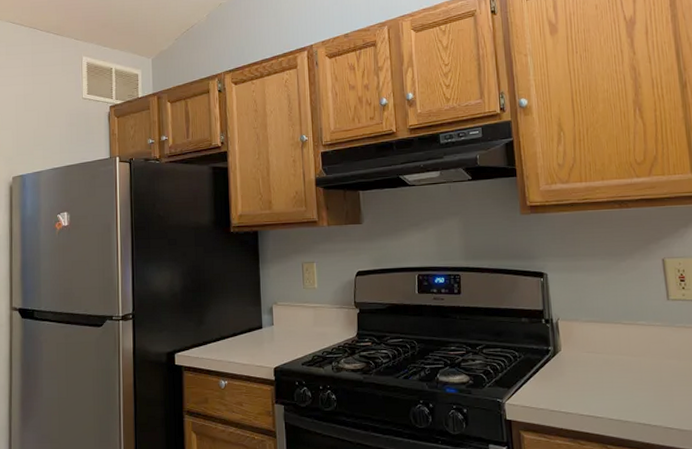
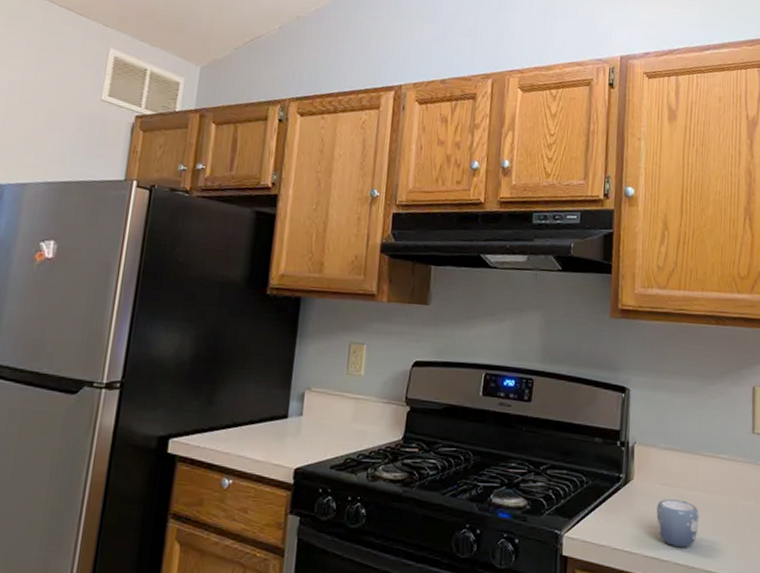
mug: none [586,364,627,405] -> present [656,499,699,548]

